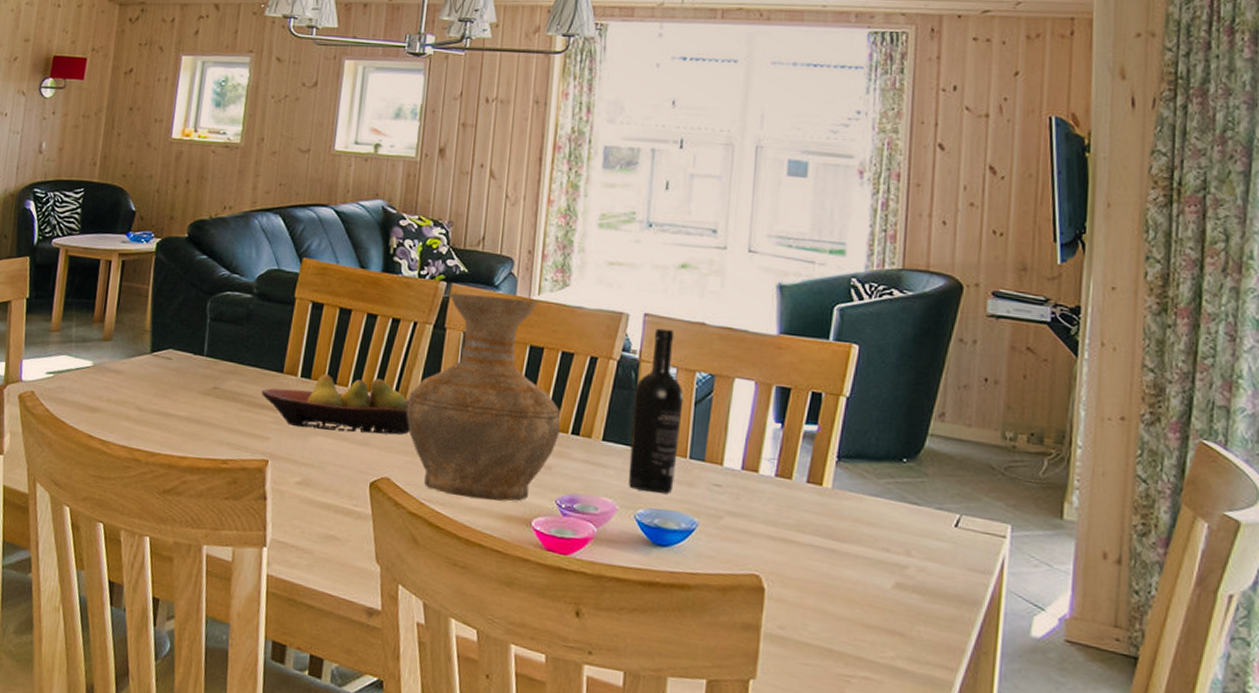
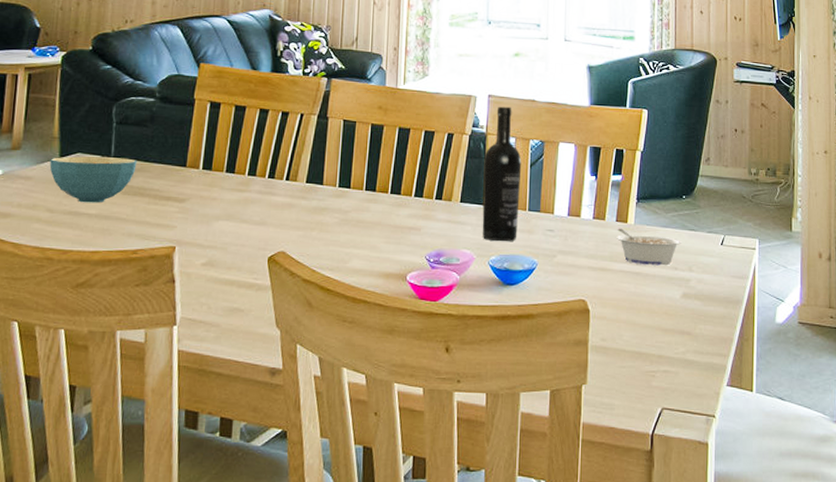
cereal bowl: none [140,352,231,405] -> present [49,156,137,203]
fruit bowl: present [261,374,411,435] -> none [166,165,302,215]
vase: present [406,293,561,502] -> none [297,87,427,262]
legume: none [806,491,897,545] -> present [616,228,681,266]

